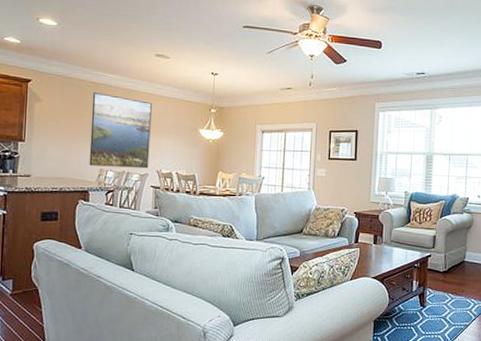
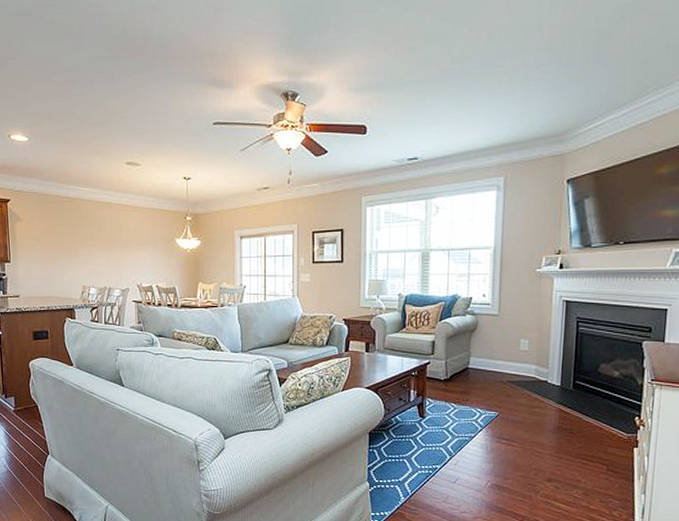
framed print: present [89,93,152,169] -> none [69,208,129,283]

